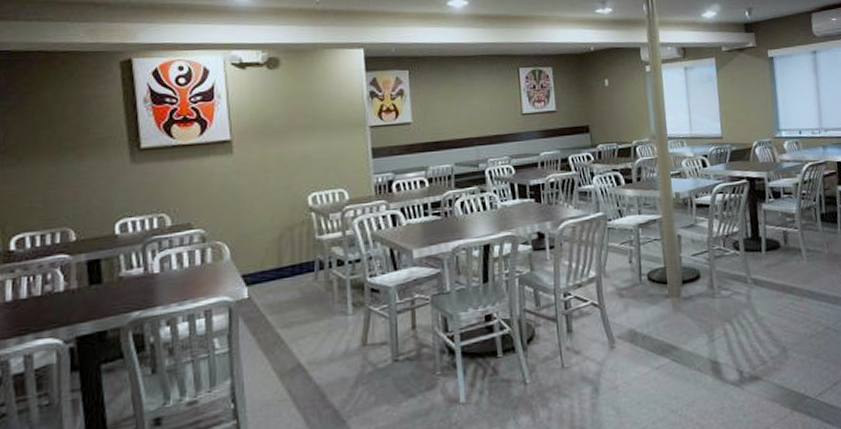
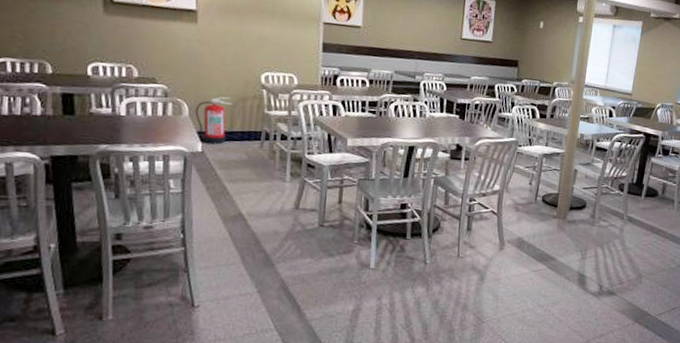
fire extinguisher: none [237,228,280,288] -> present [195,96,234,145]

